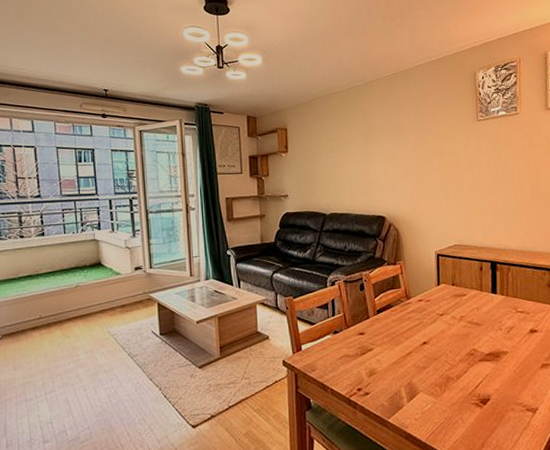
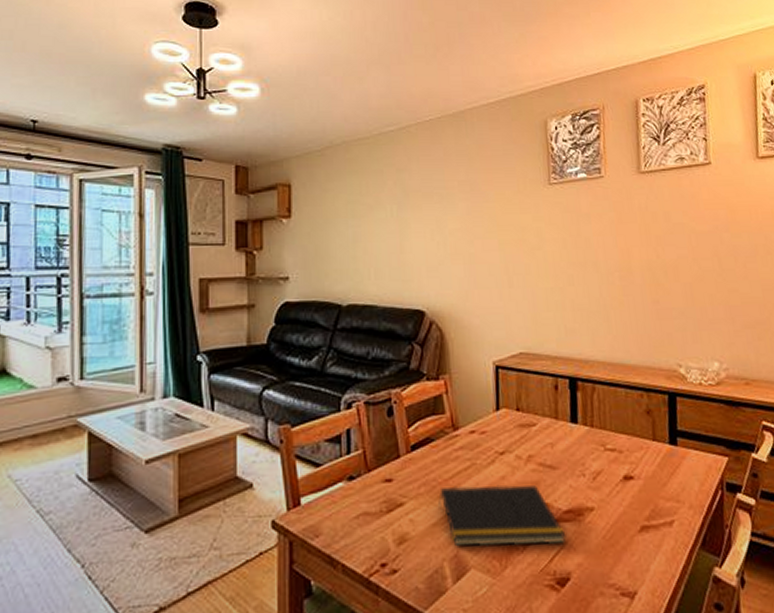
notepad: none [397,336,488,378] -> present [438,484,566,547]

